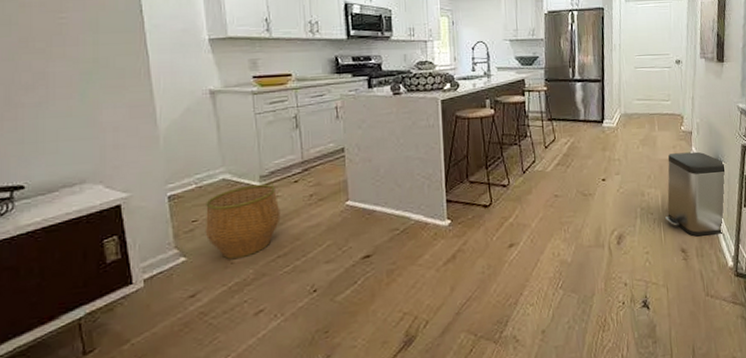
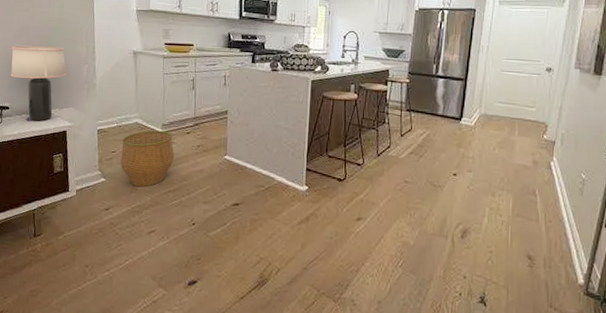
table lamp: none [21,96,114,201] -> present [11,45,67,122]
pedal bin: present [665,151,725,237] -> none [515,160,588,250]

